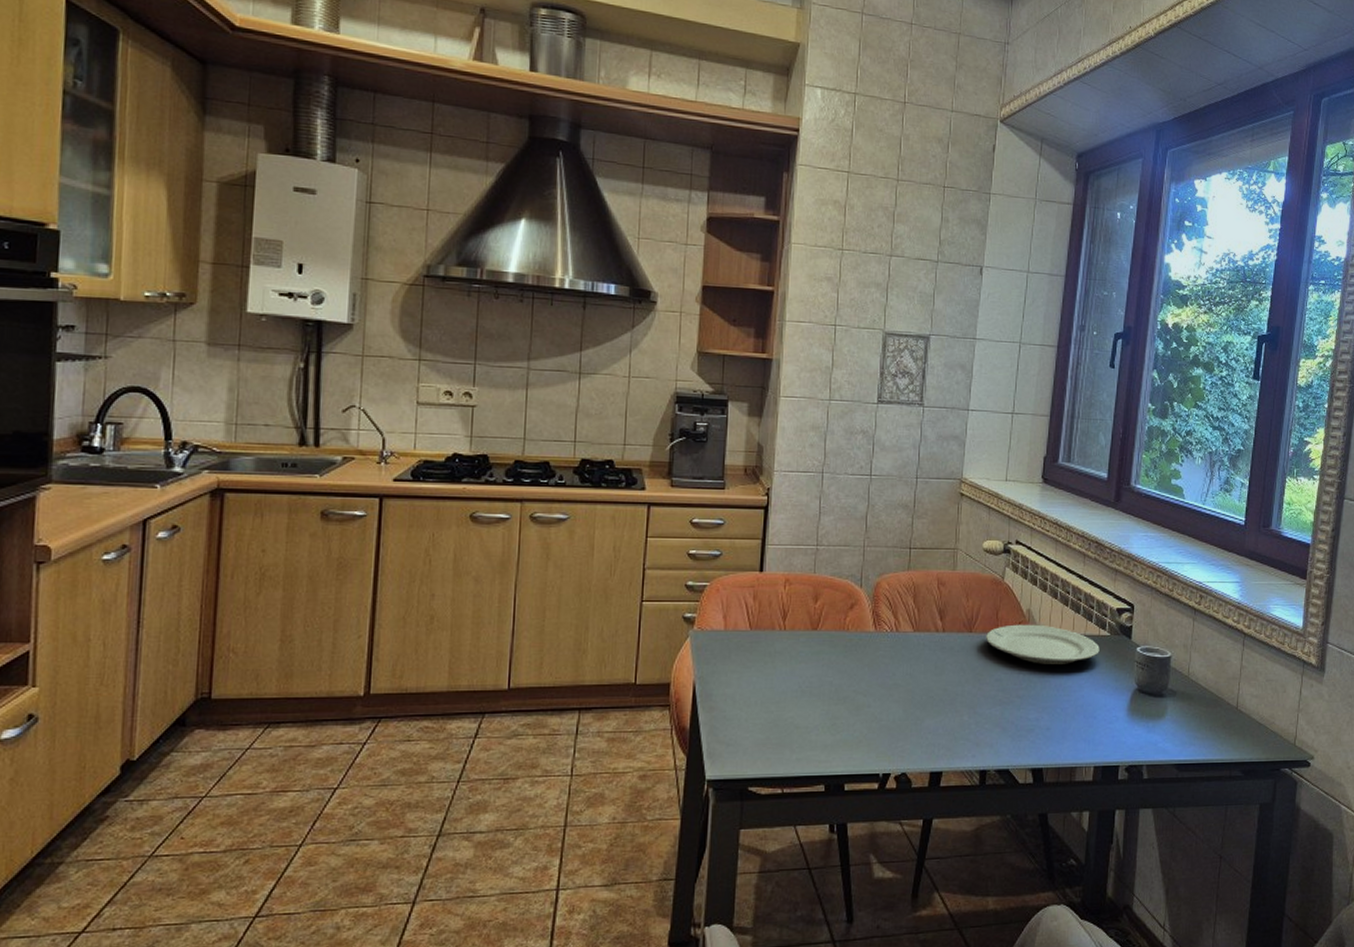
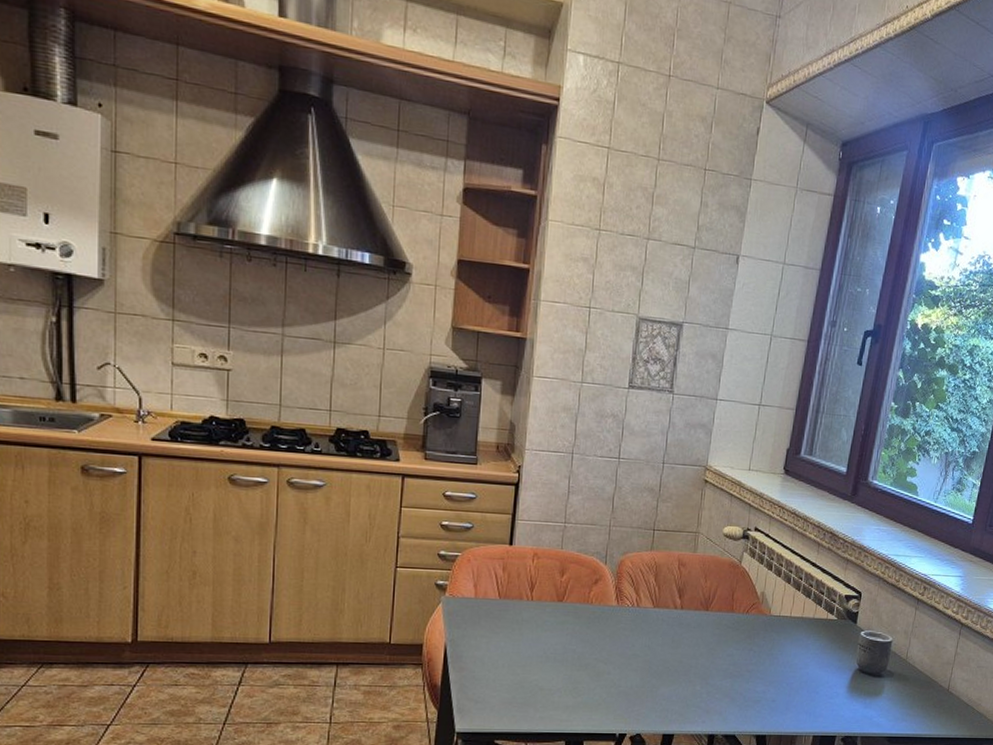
plate: present [986,624,1100,664] -> none [721,605,827,644]

